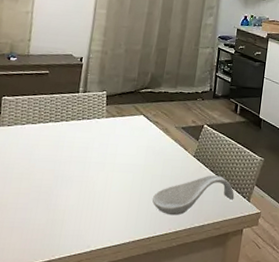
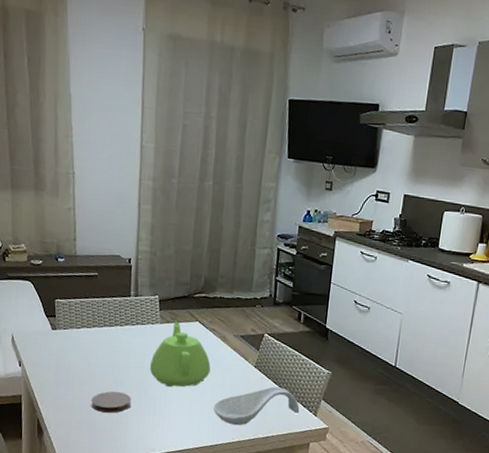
coaster: none [27,187,71,210] -> present [91,391,132,413]
teapot: none [92,115,152,180] -> present [150,321,211,387]

